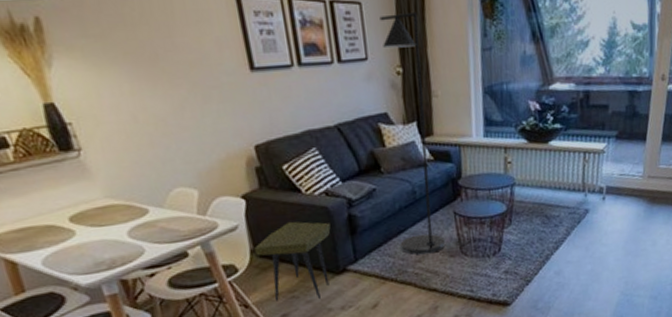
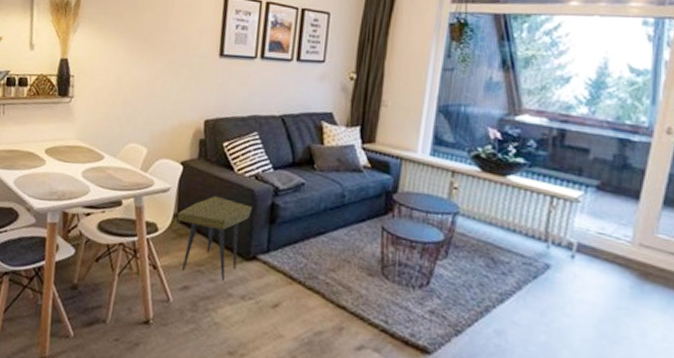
floor lamp: present [379,11,446,255] -> none [317,26,381,266]

